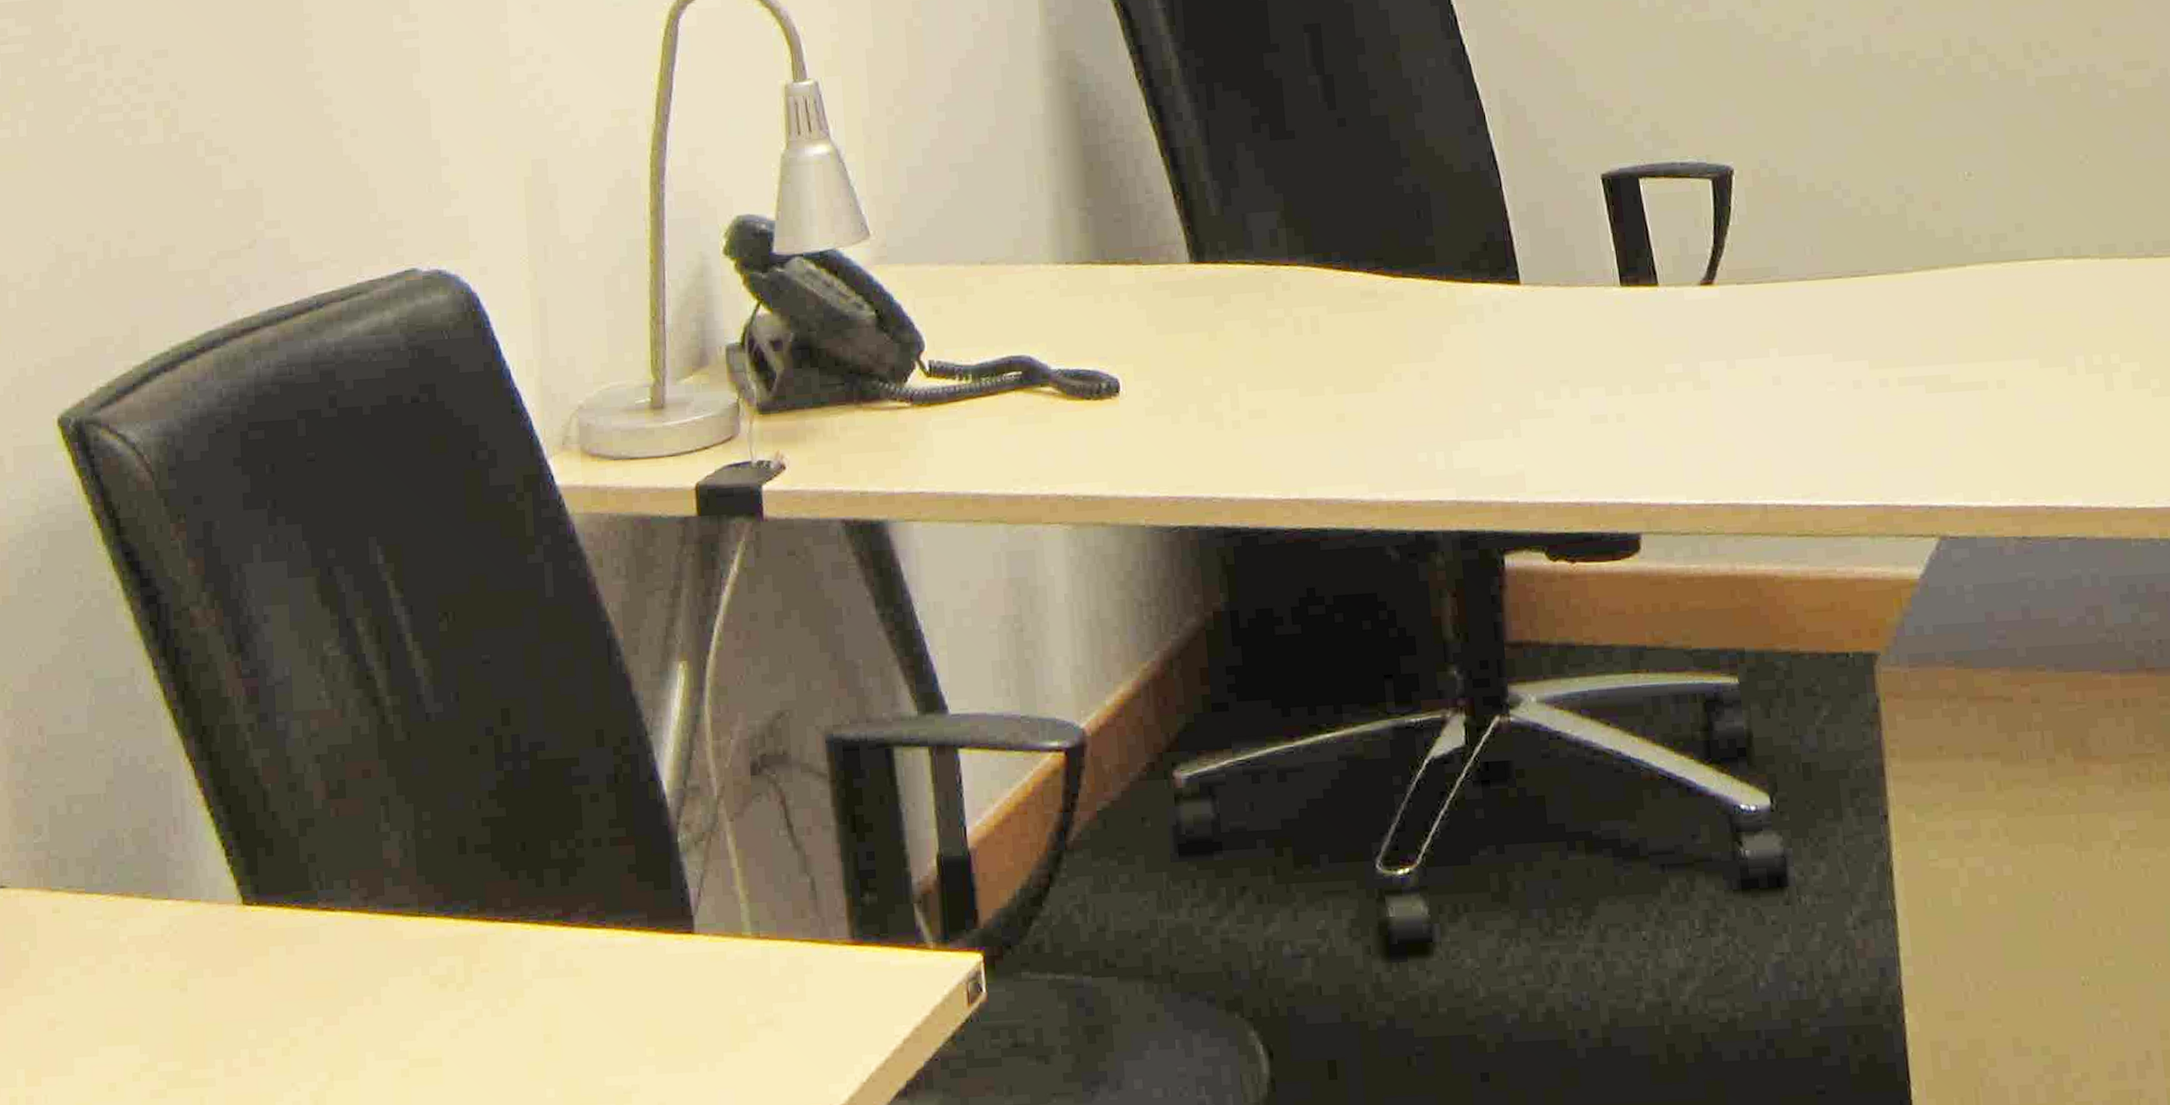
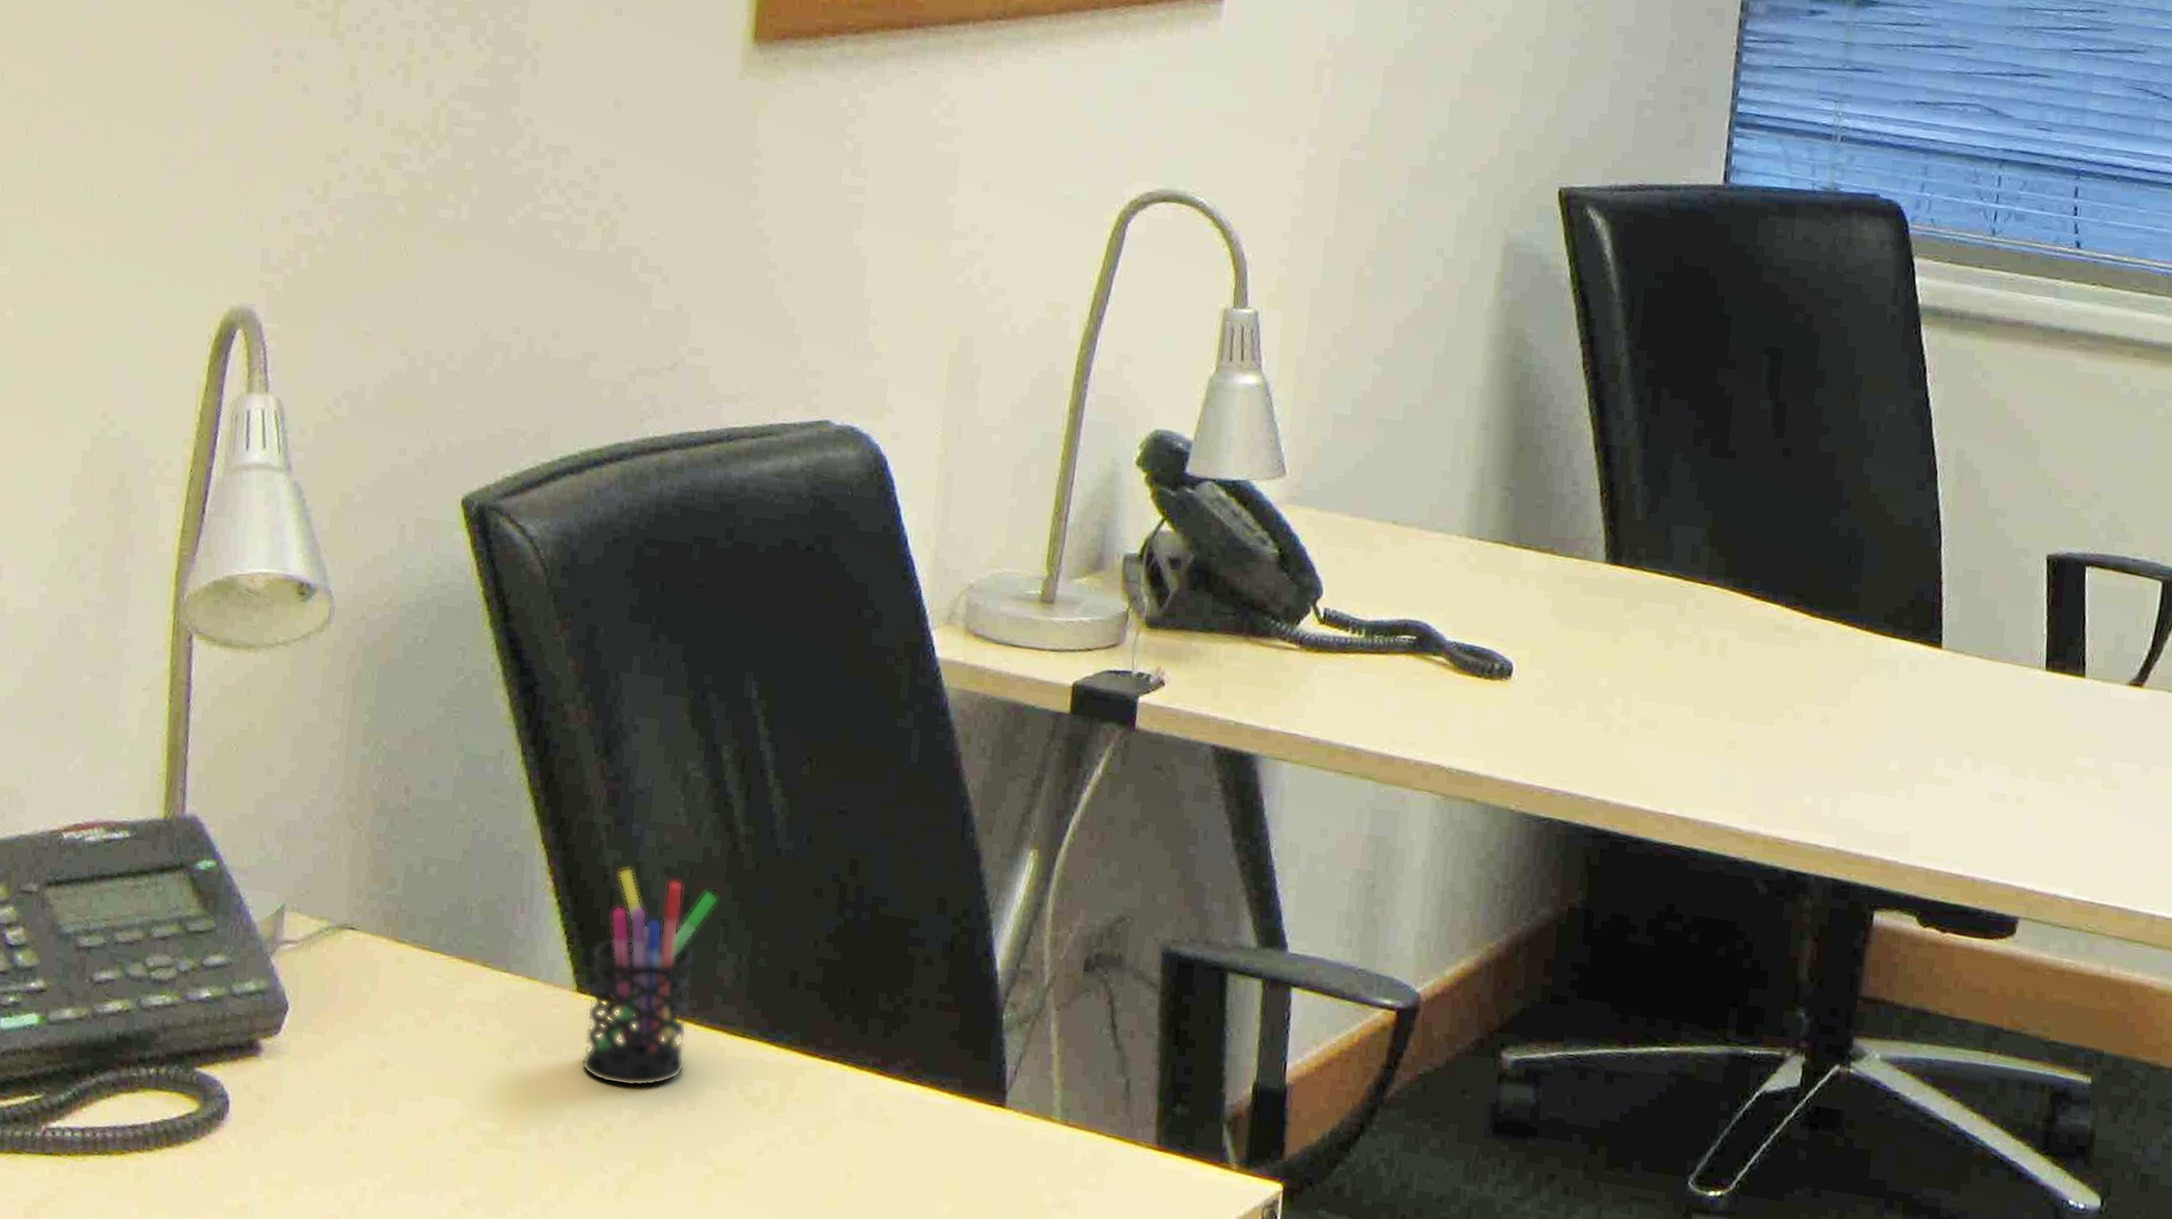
pen holder: none [251,764,374,995] -> present [581,867,718,1087]

